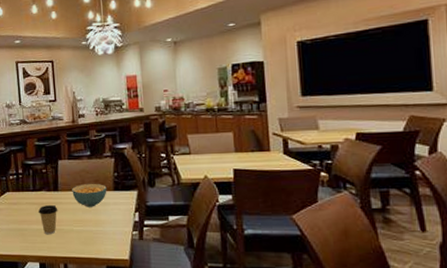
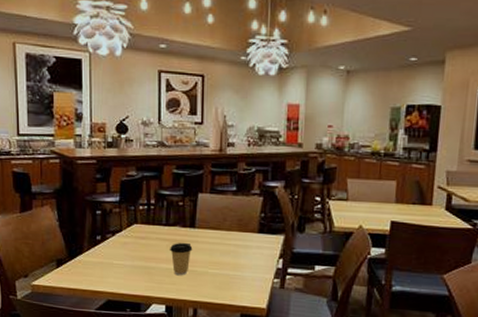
cereal bowl: present [72,183,107,207] -> none [211,222,251,249]

